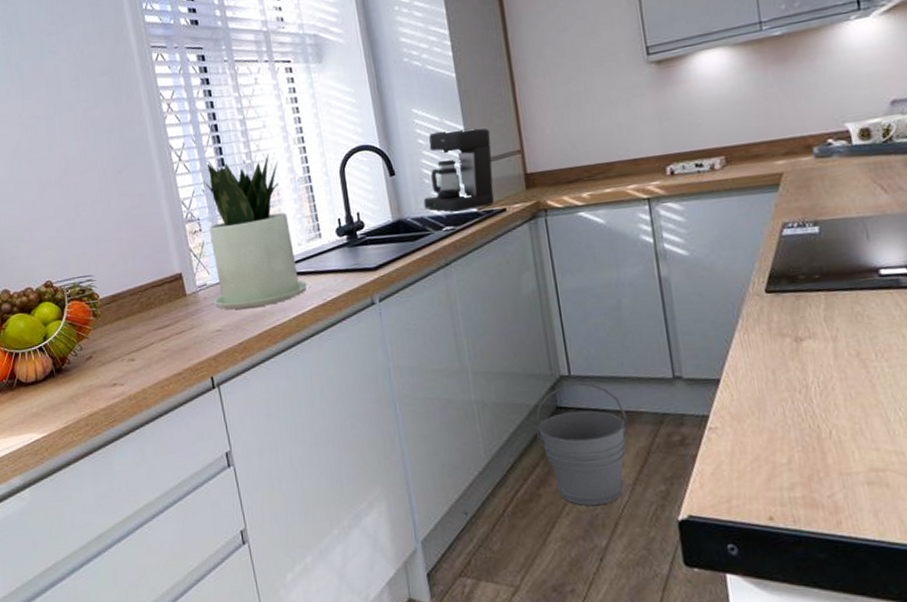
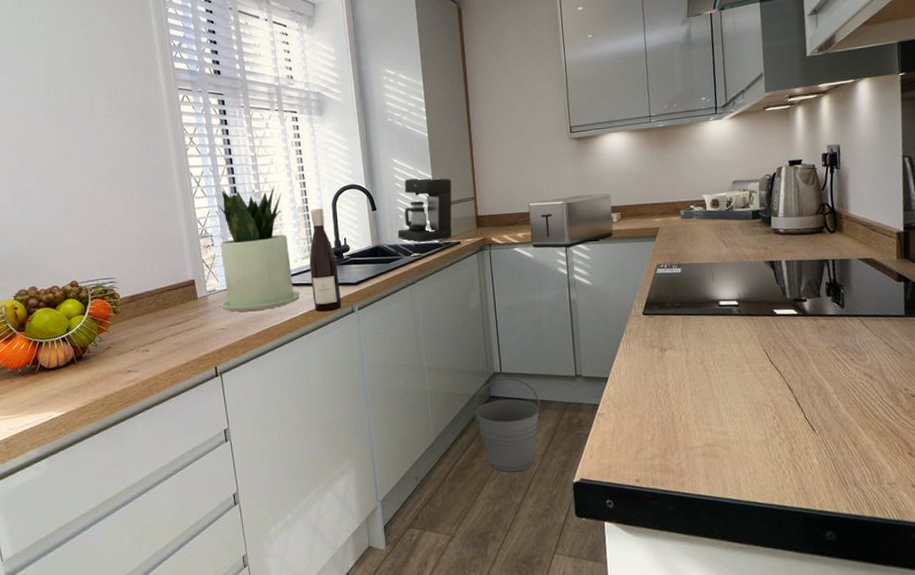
bottle: none [314,177,359,307] -> present [309,208,342,312]
toaster: none [594,131,716,211] -> present [528,193,613,249]

